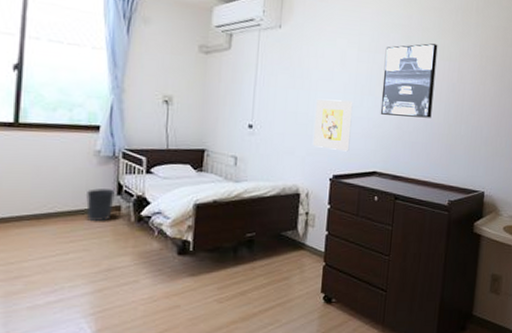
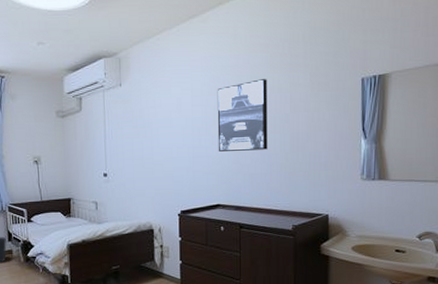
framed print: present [312,99,353,152] -> none [159,143,193,189]

